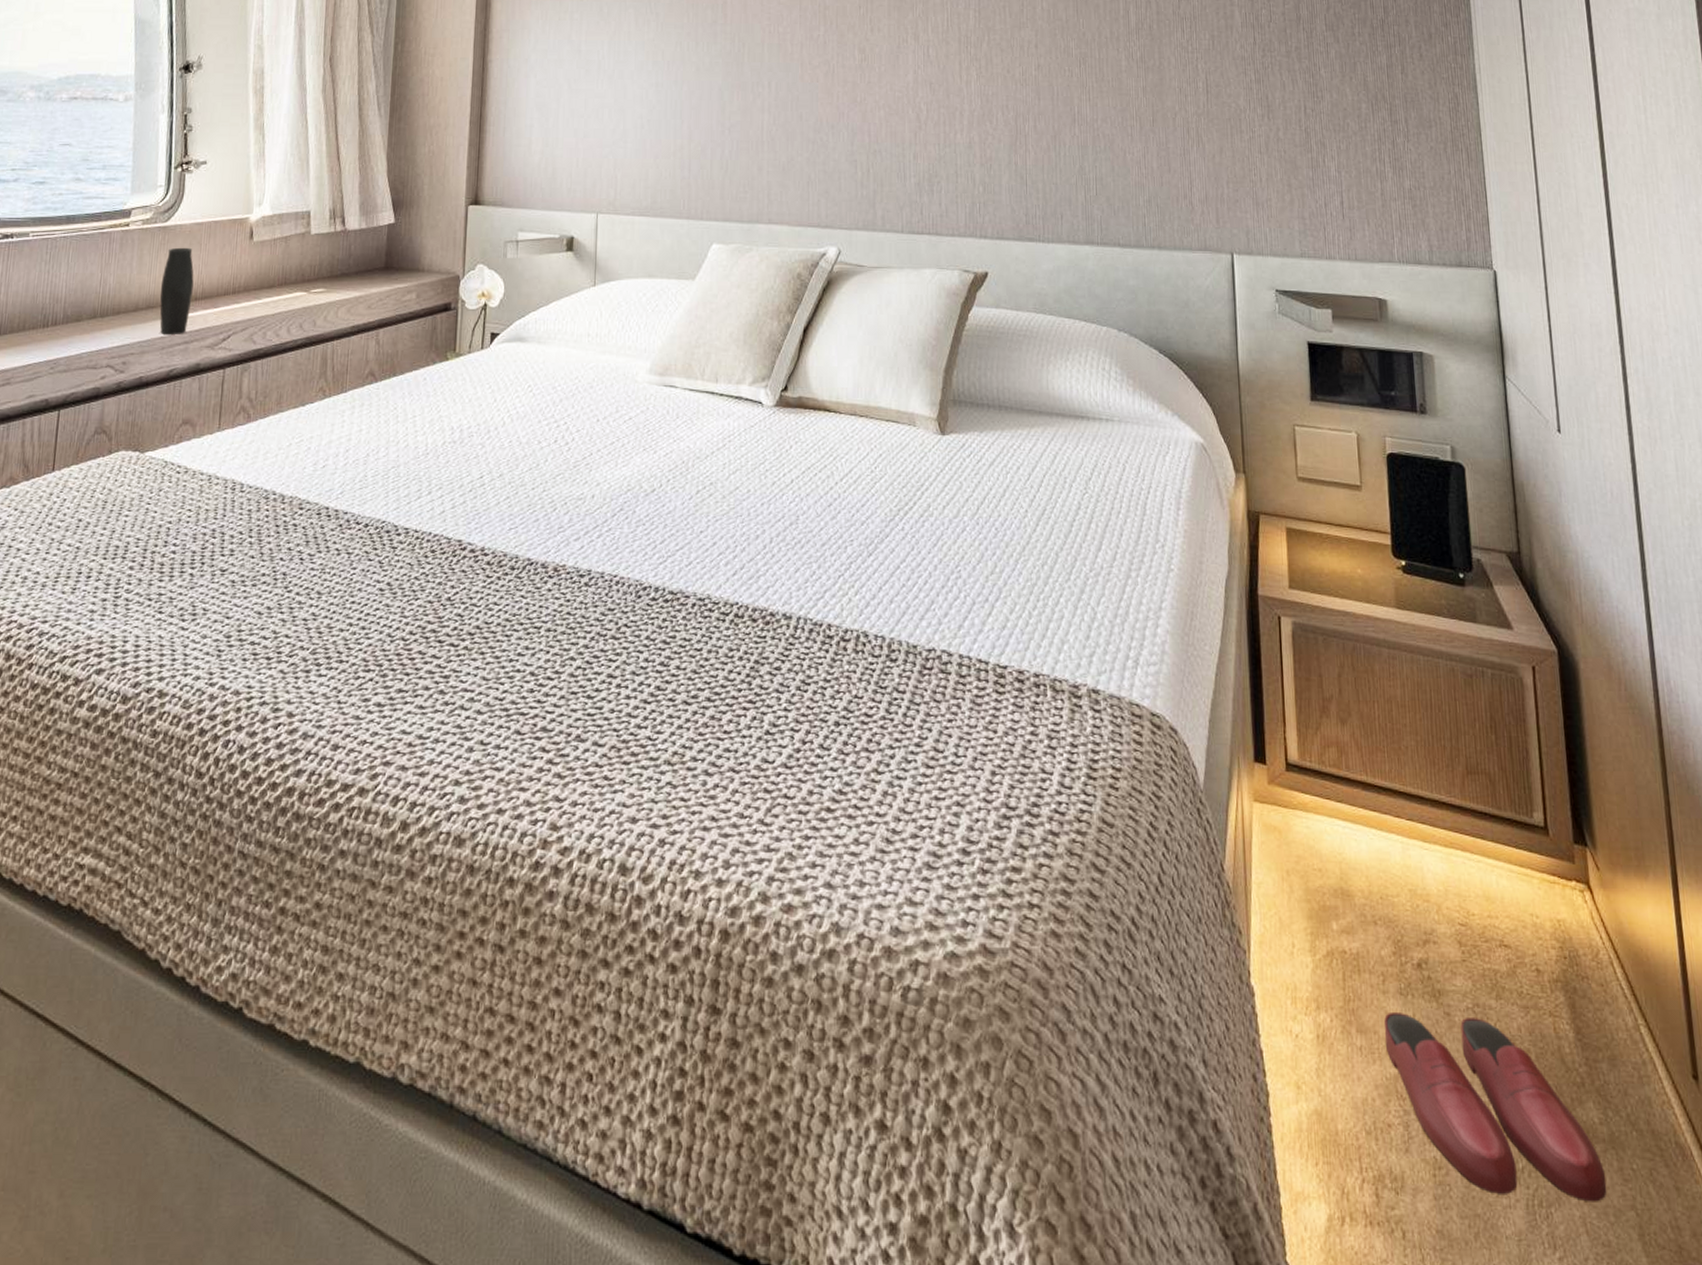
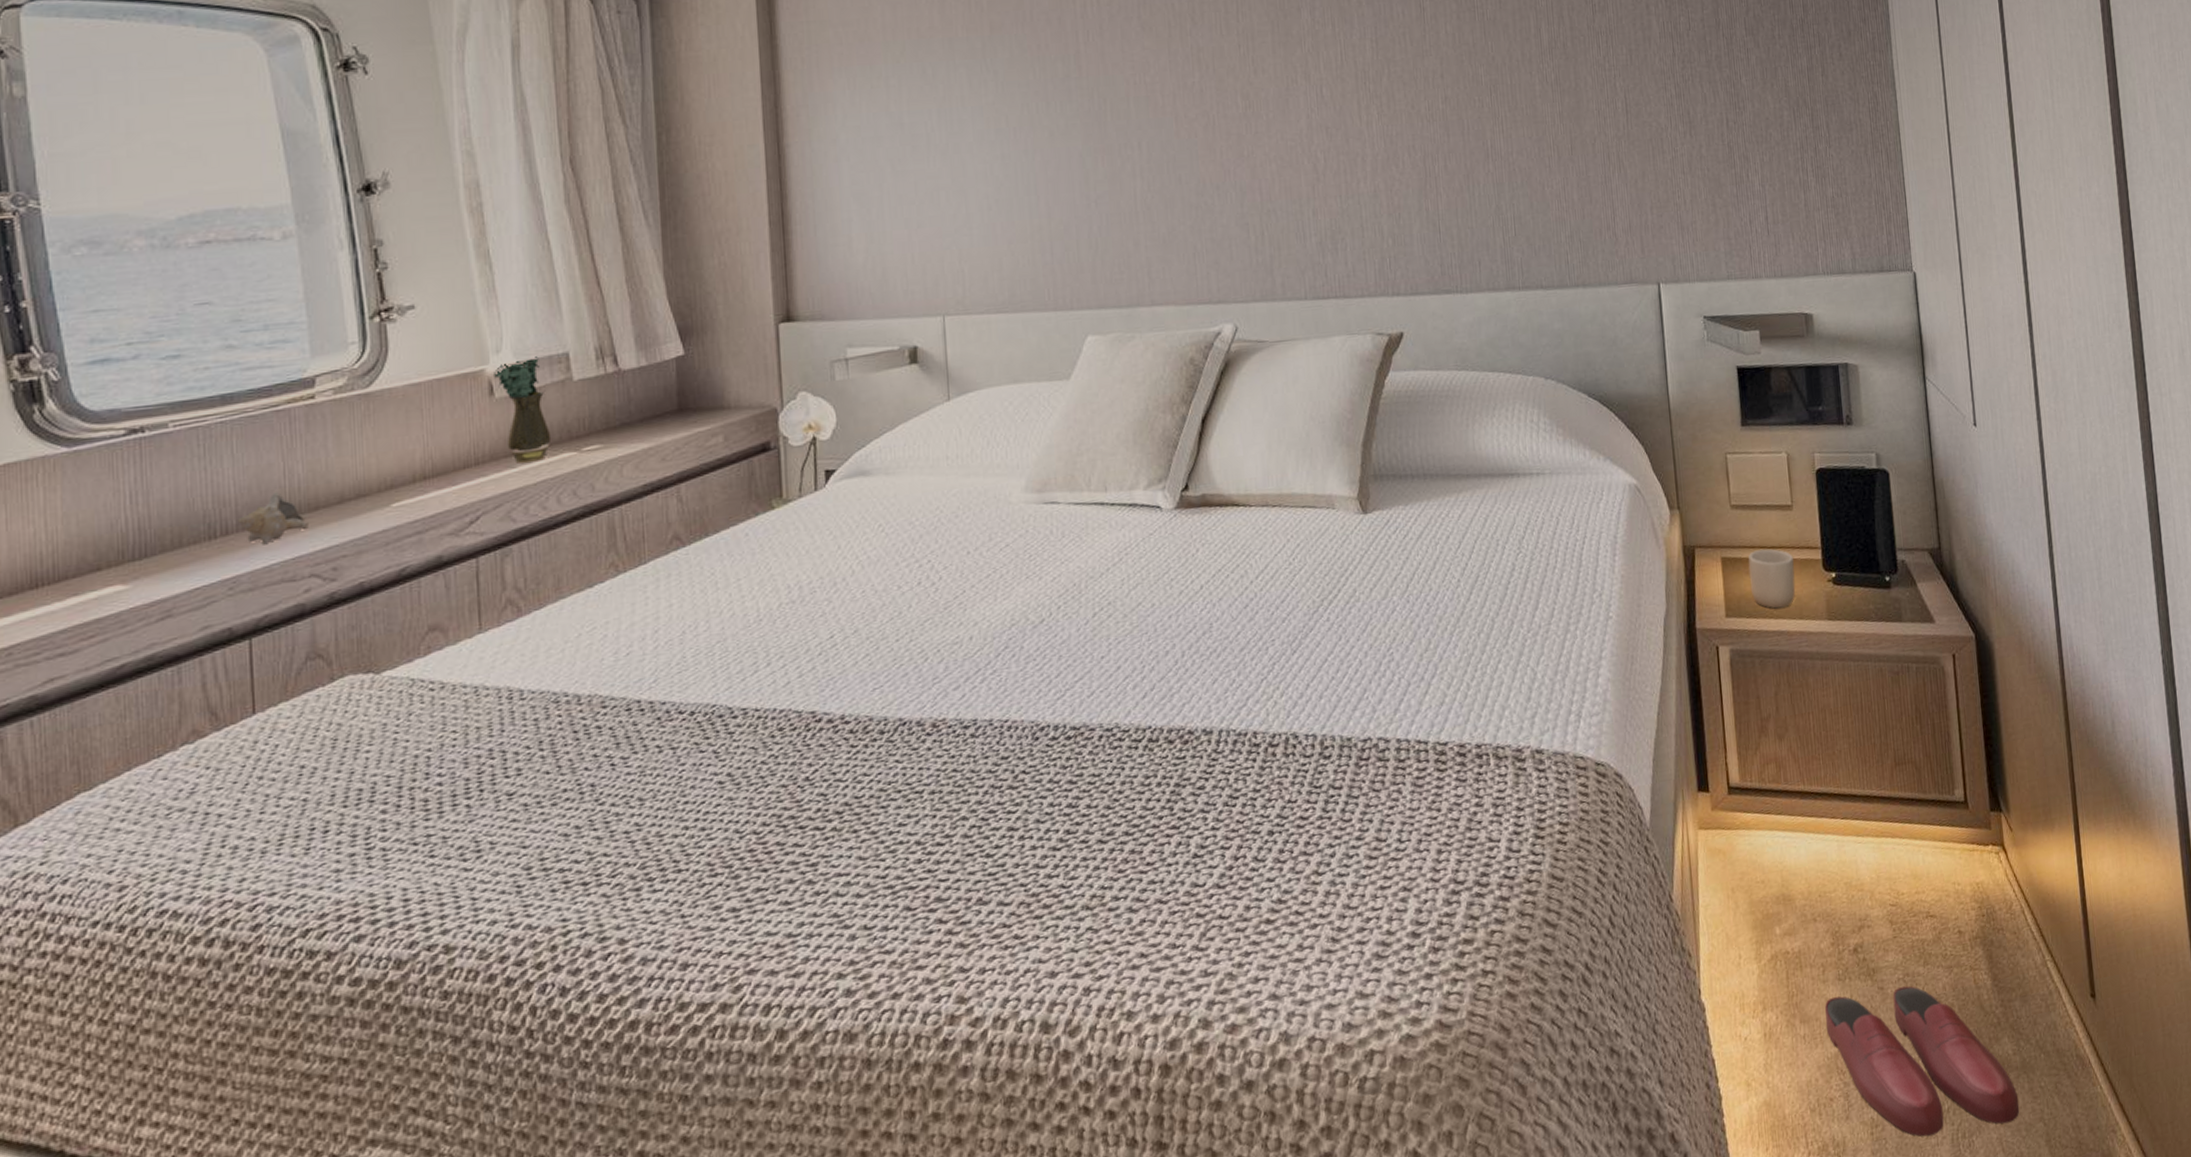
seashell: none [64,296,111,337] -> present [237,492,309,545]
vase: present [160,247,194,334] -> none [372,415,420,527]
vase: none [255,212,290,296] -> present [494,356,552,463]
mug: none [1313,526,1363,588] -> present [1748,548,1796,609]

